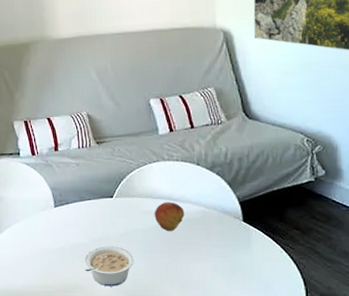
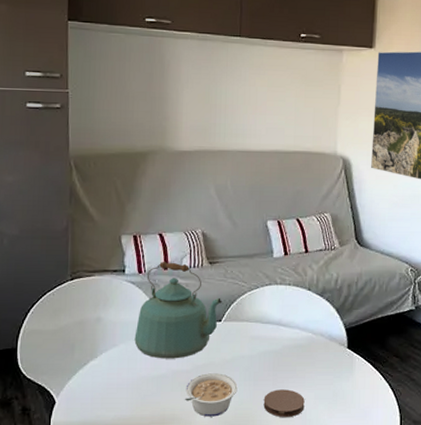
kettle: none [34,143,112,233] -> present [134,261,222,359]
fruit: present [154,202,185,232] -> none [262,327,293,358]
coaster: none [160,261,202,288] -> present [263,389,305,417]

